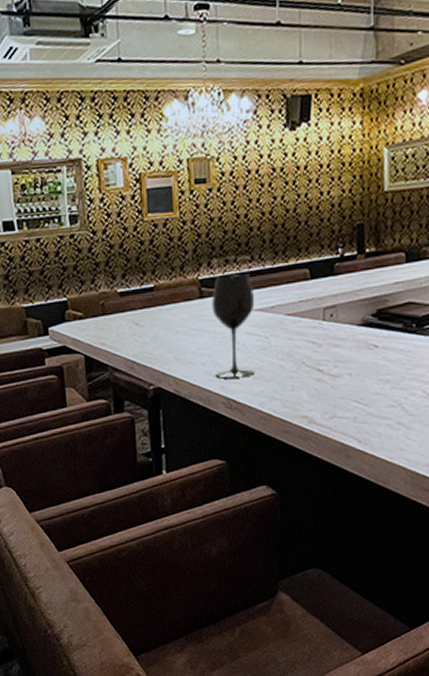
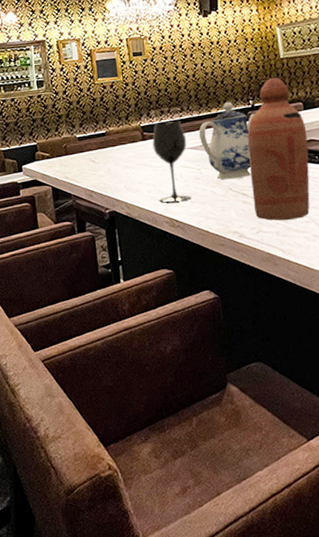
teapot: none [270,249,343,350] -> present [199,101,255,179]
bottle: none [329,217,406,405] -> present [247,77,310,221]

